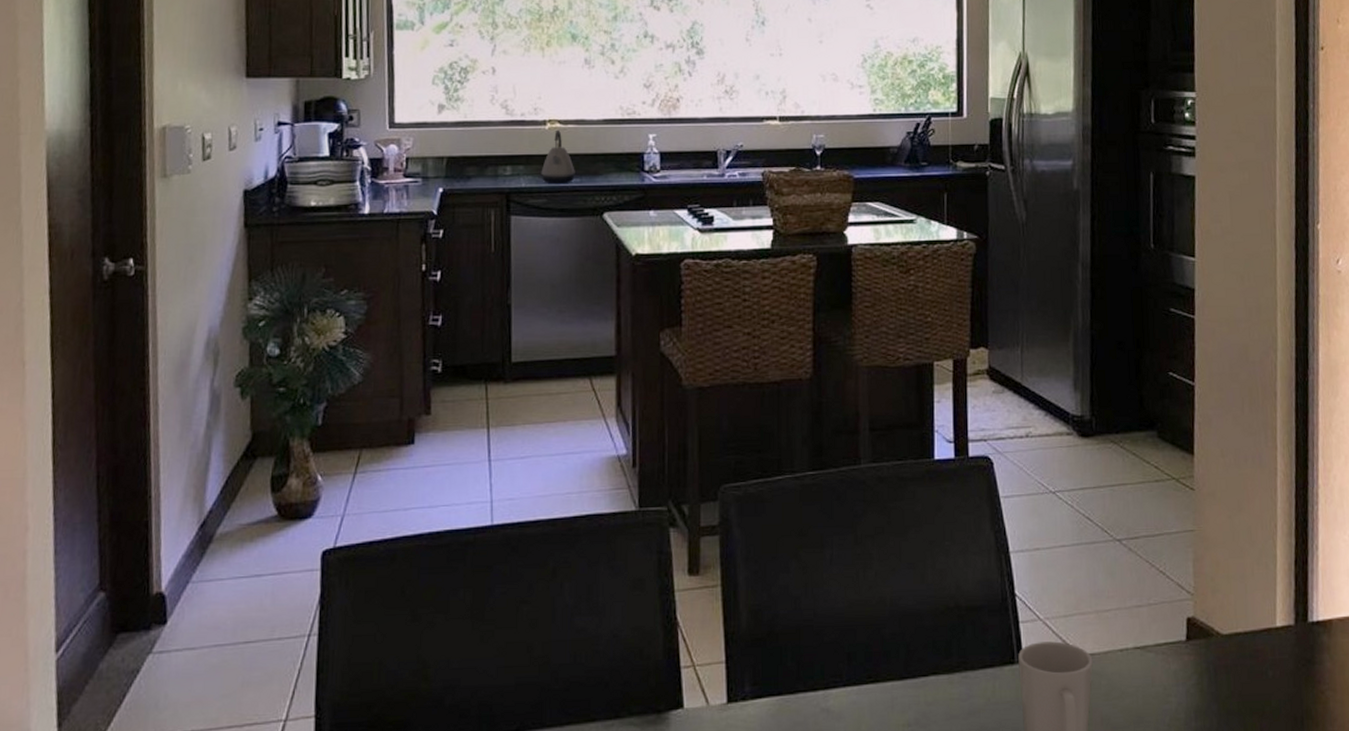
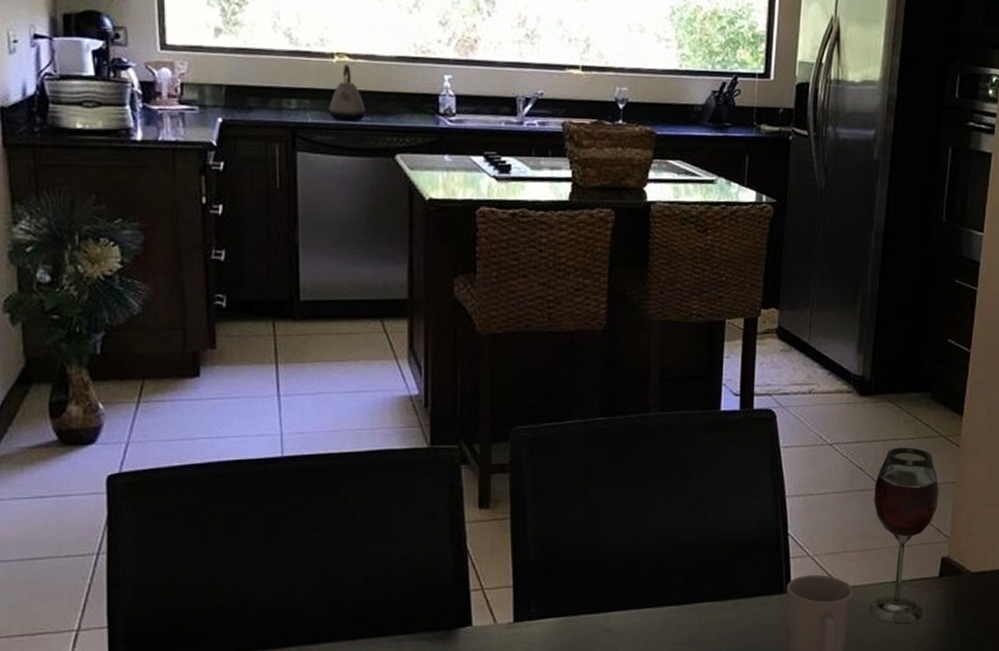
wineglass: none [1105,492,1177,697] -> present [870,447,939,624]

